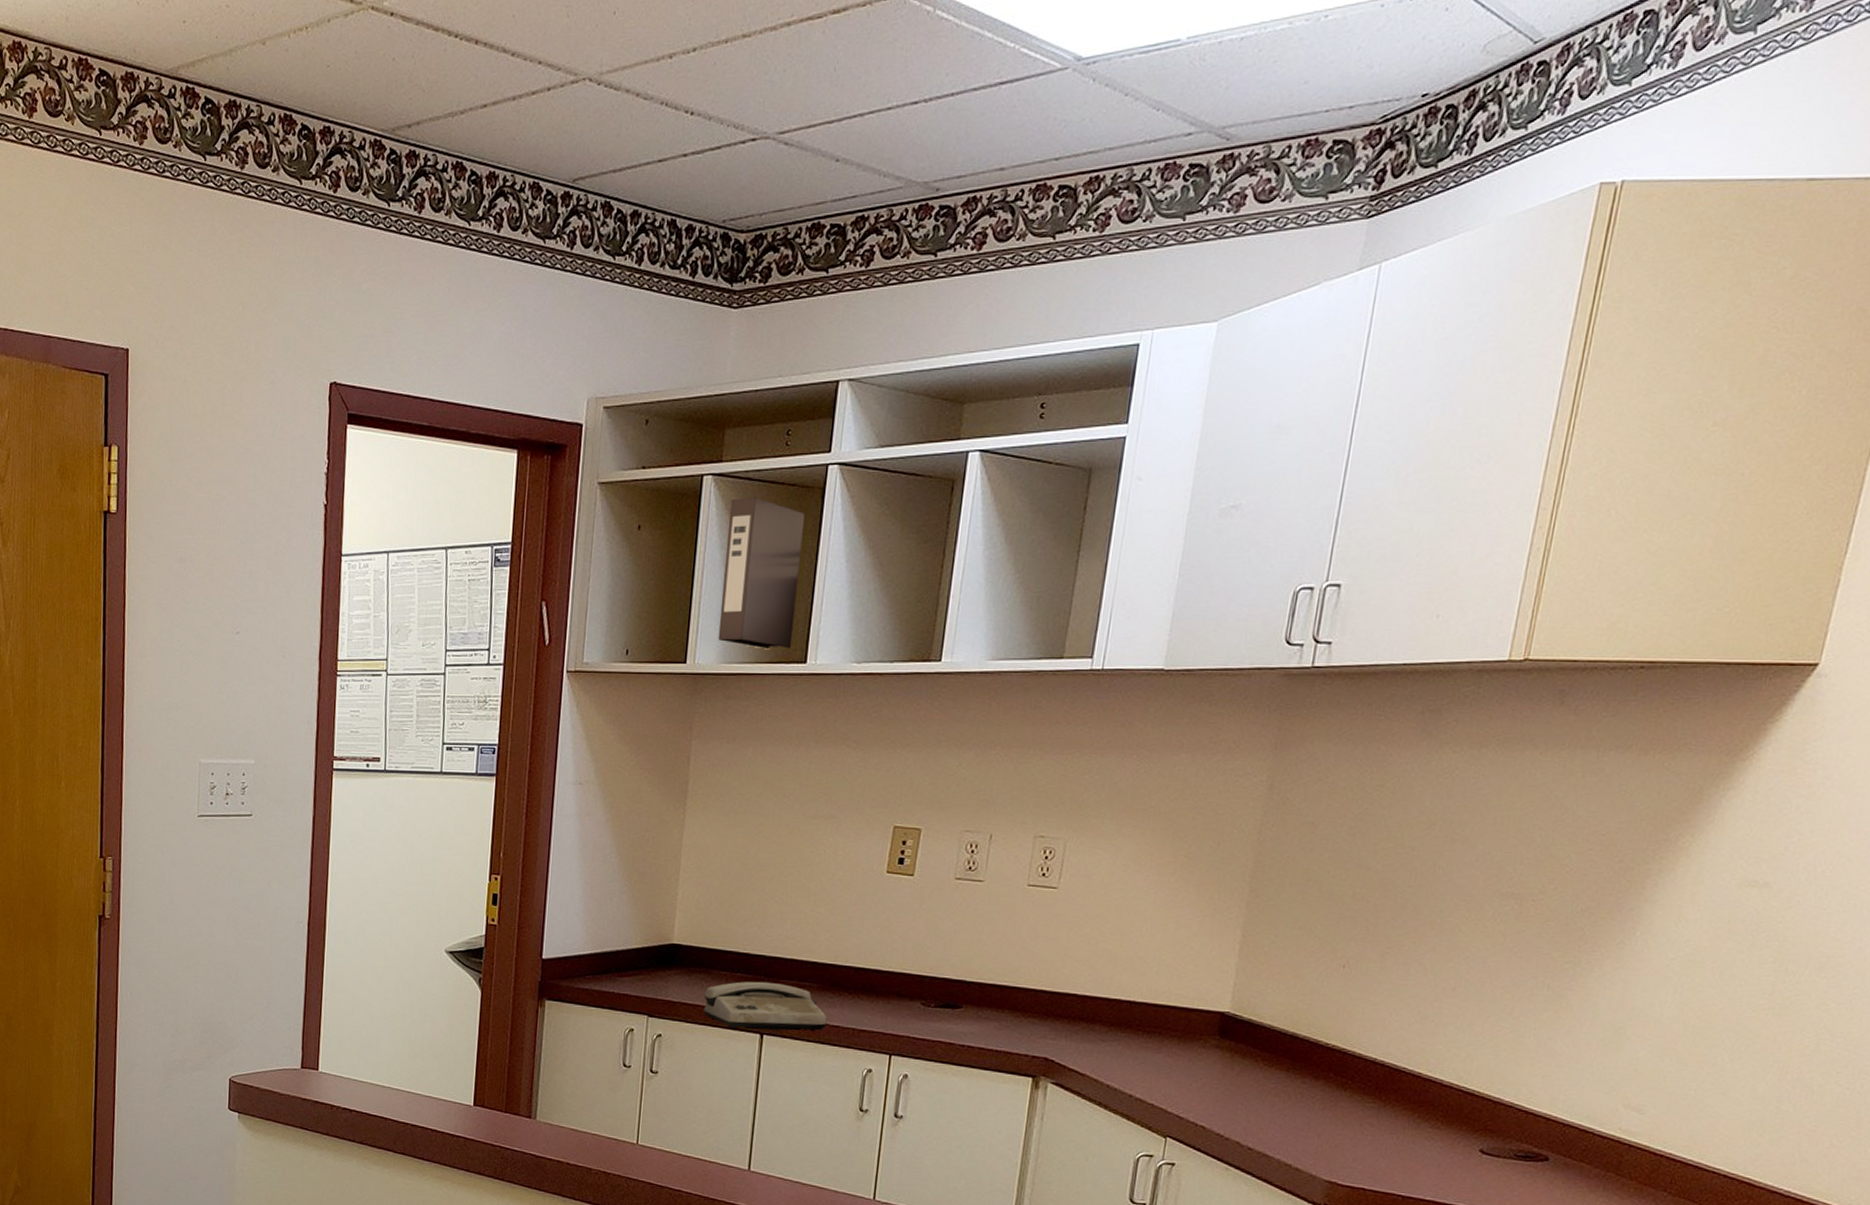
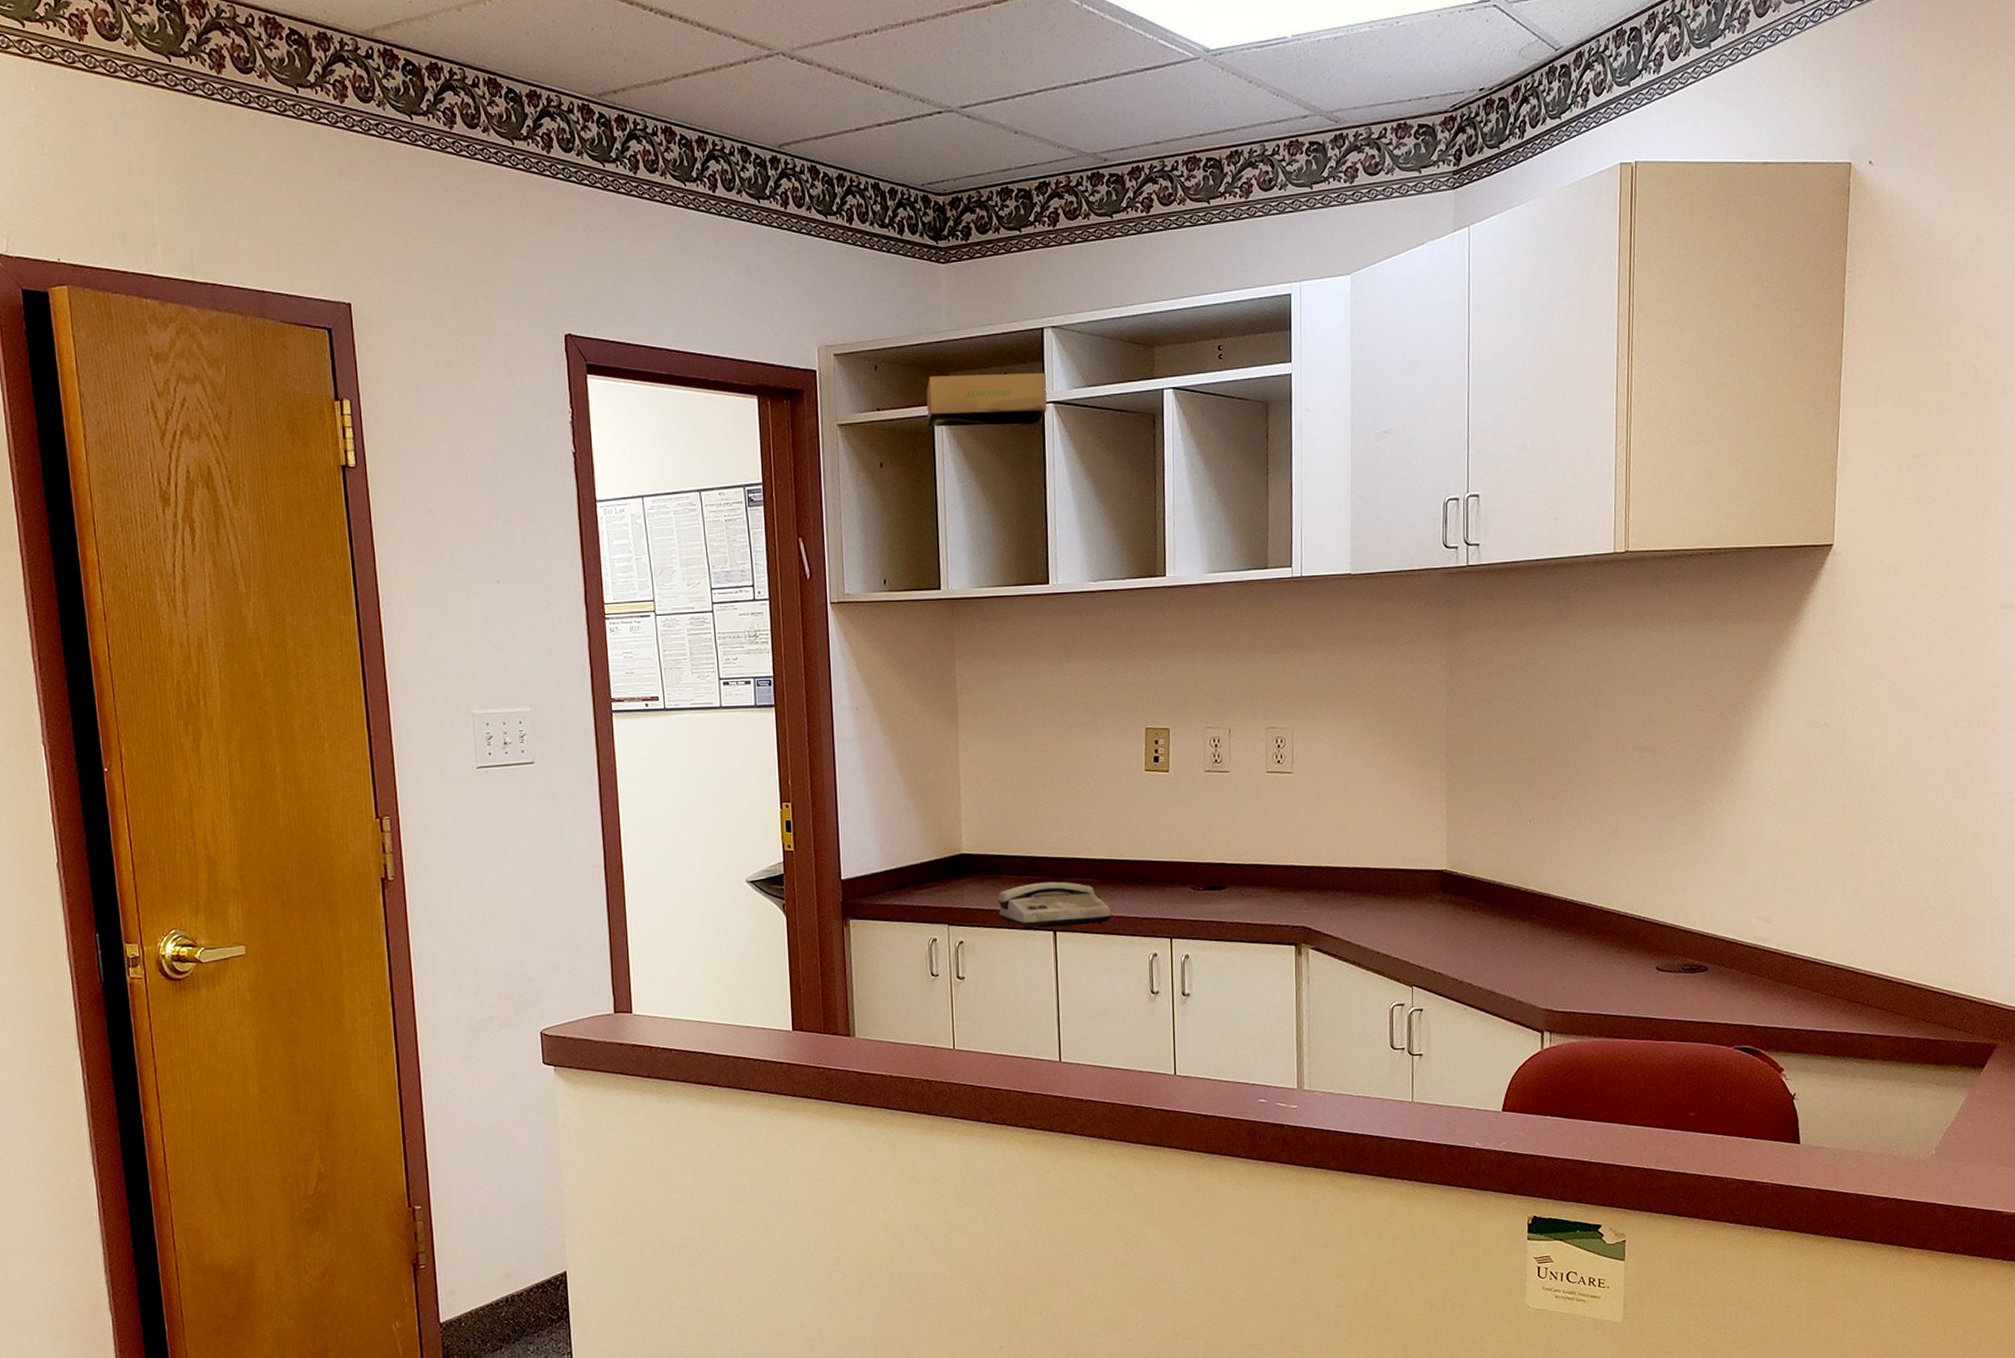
box: none [695,431,834,488] -> present [926,373,1047,427]
binder: present [718,498,805,650] -> none [962,435,1034,573]

